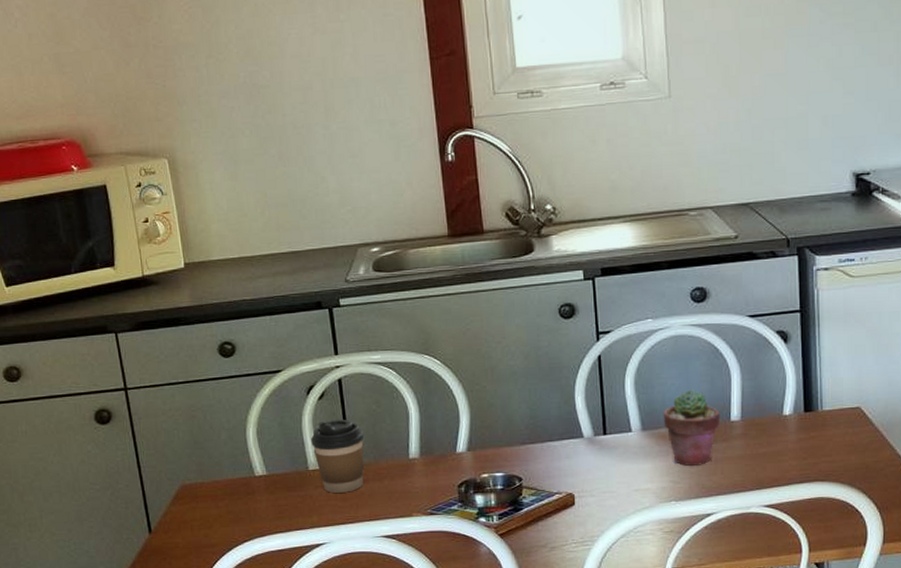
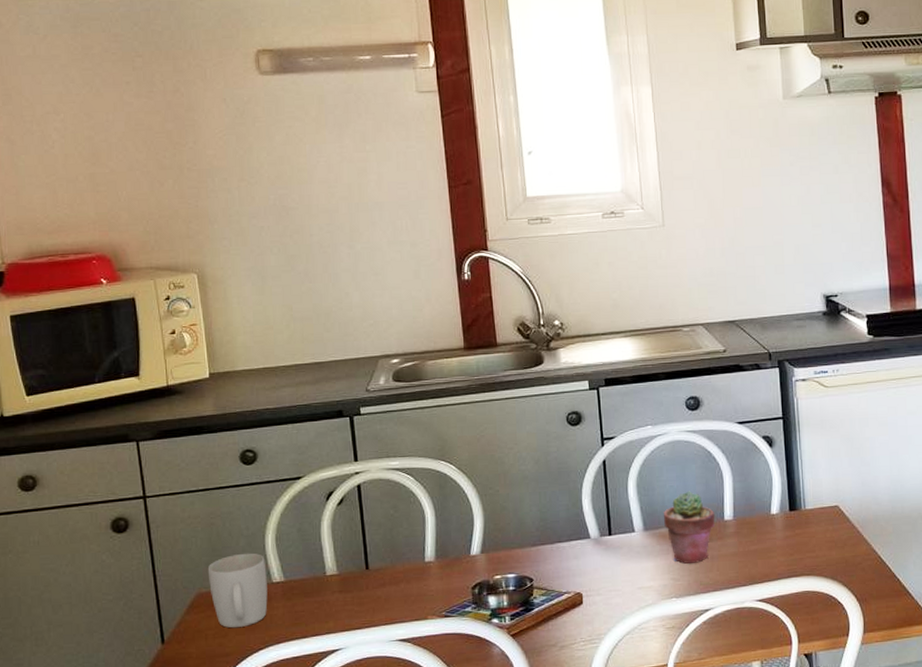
mug: none [190,446,251,520] -> present [207,553,268,628]
coffee cup: present [310,419,365,493] -> none [328,524,382,598]

